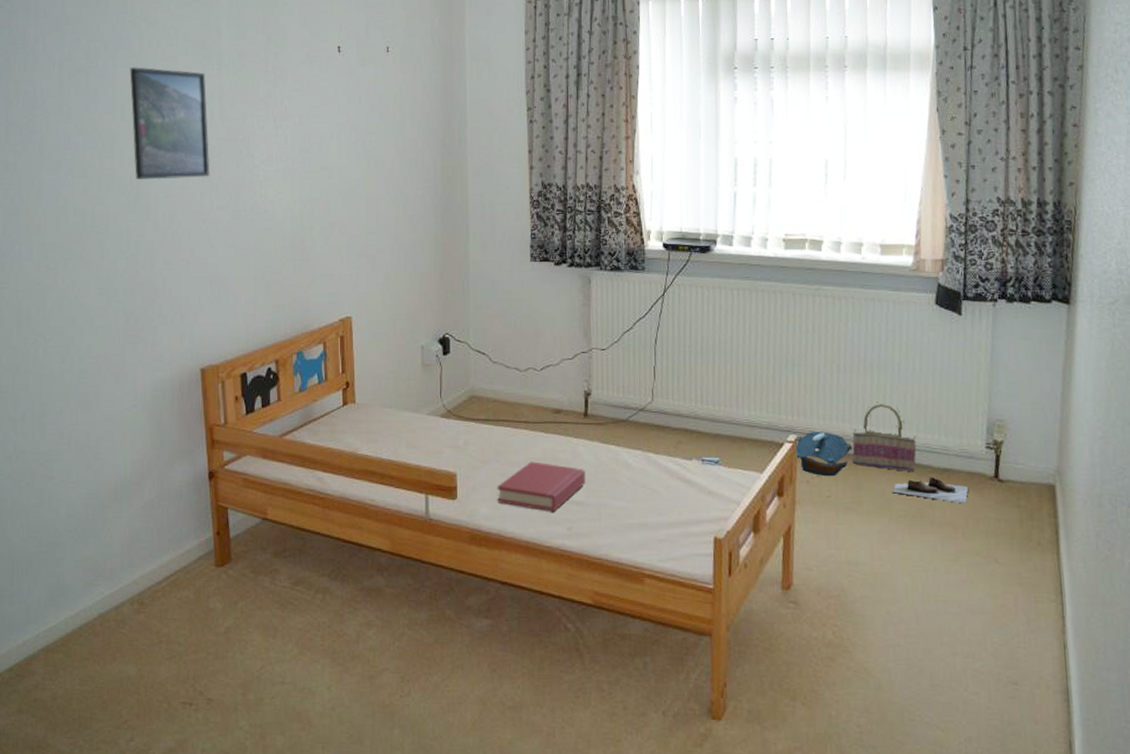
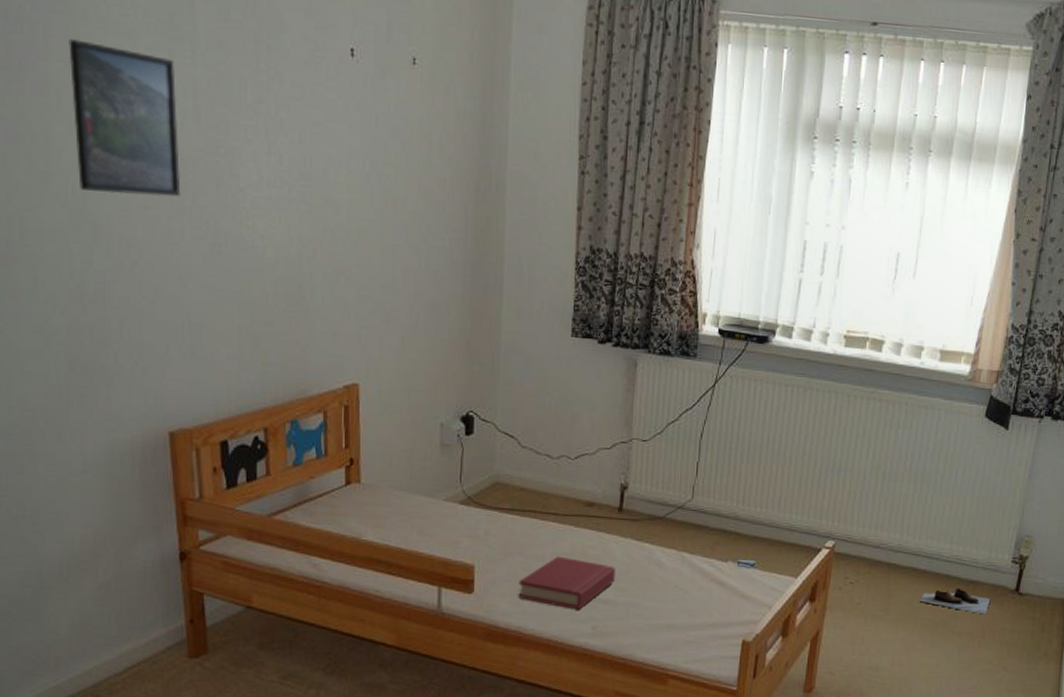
pencil case: present [794,431,853,477] -> none [830,538,888,584]
basket: present [852,401,917,471] -> none [886,511,950,582]

